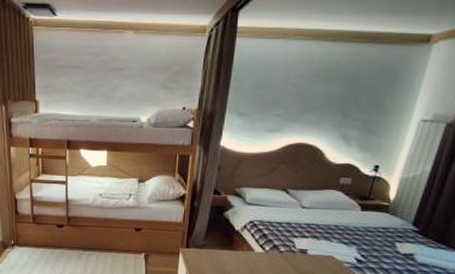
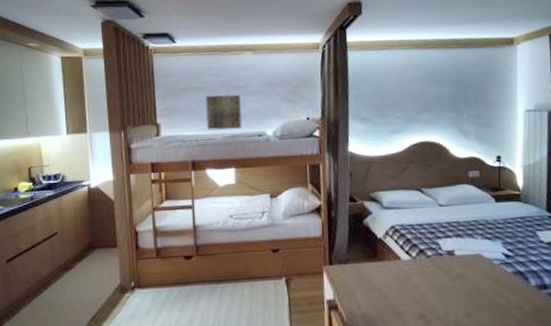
wall art: none [82,75,119,113] -> present [206,94,242,131]

